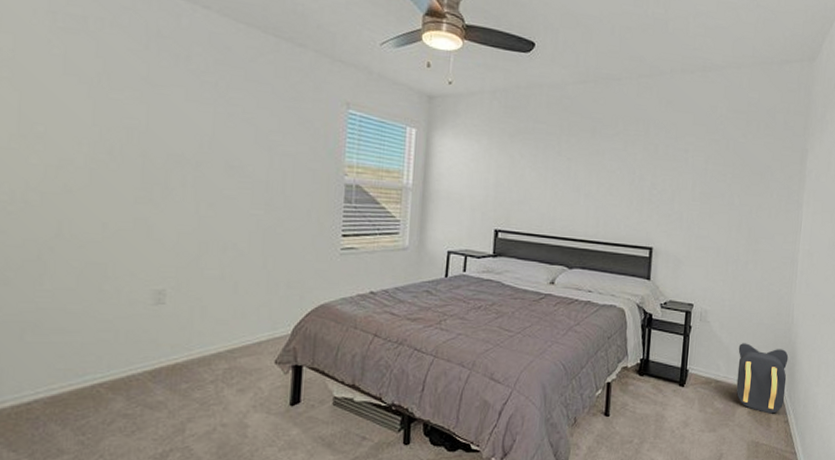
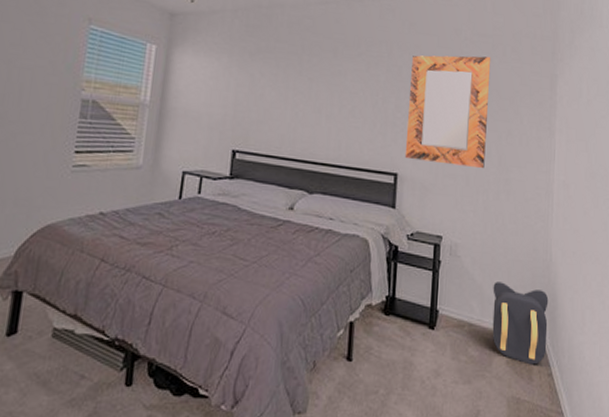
home mirror: none [659,132,745,241] -> present [404,55,491,169]

